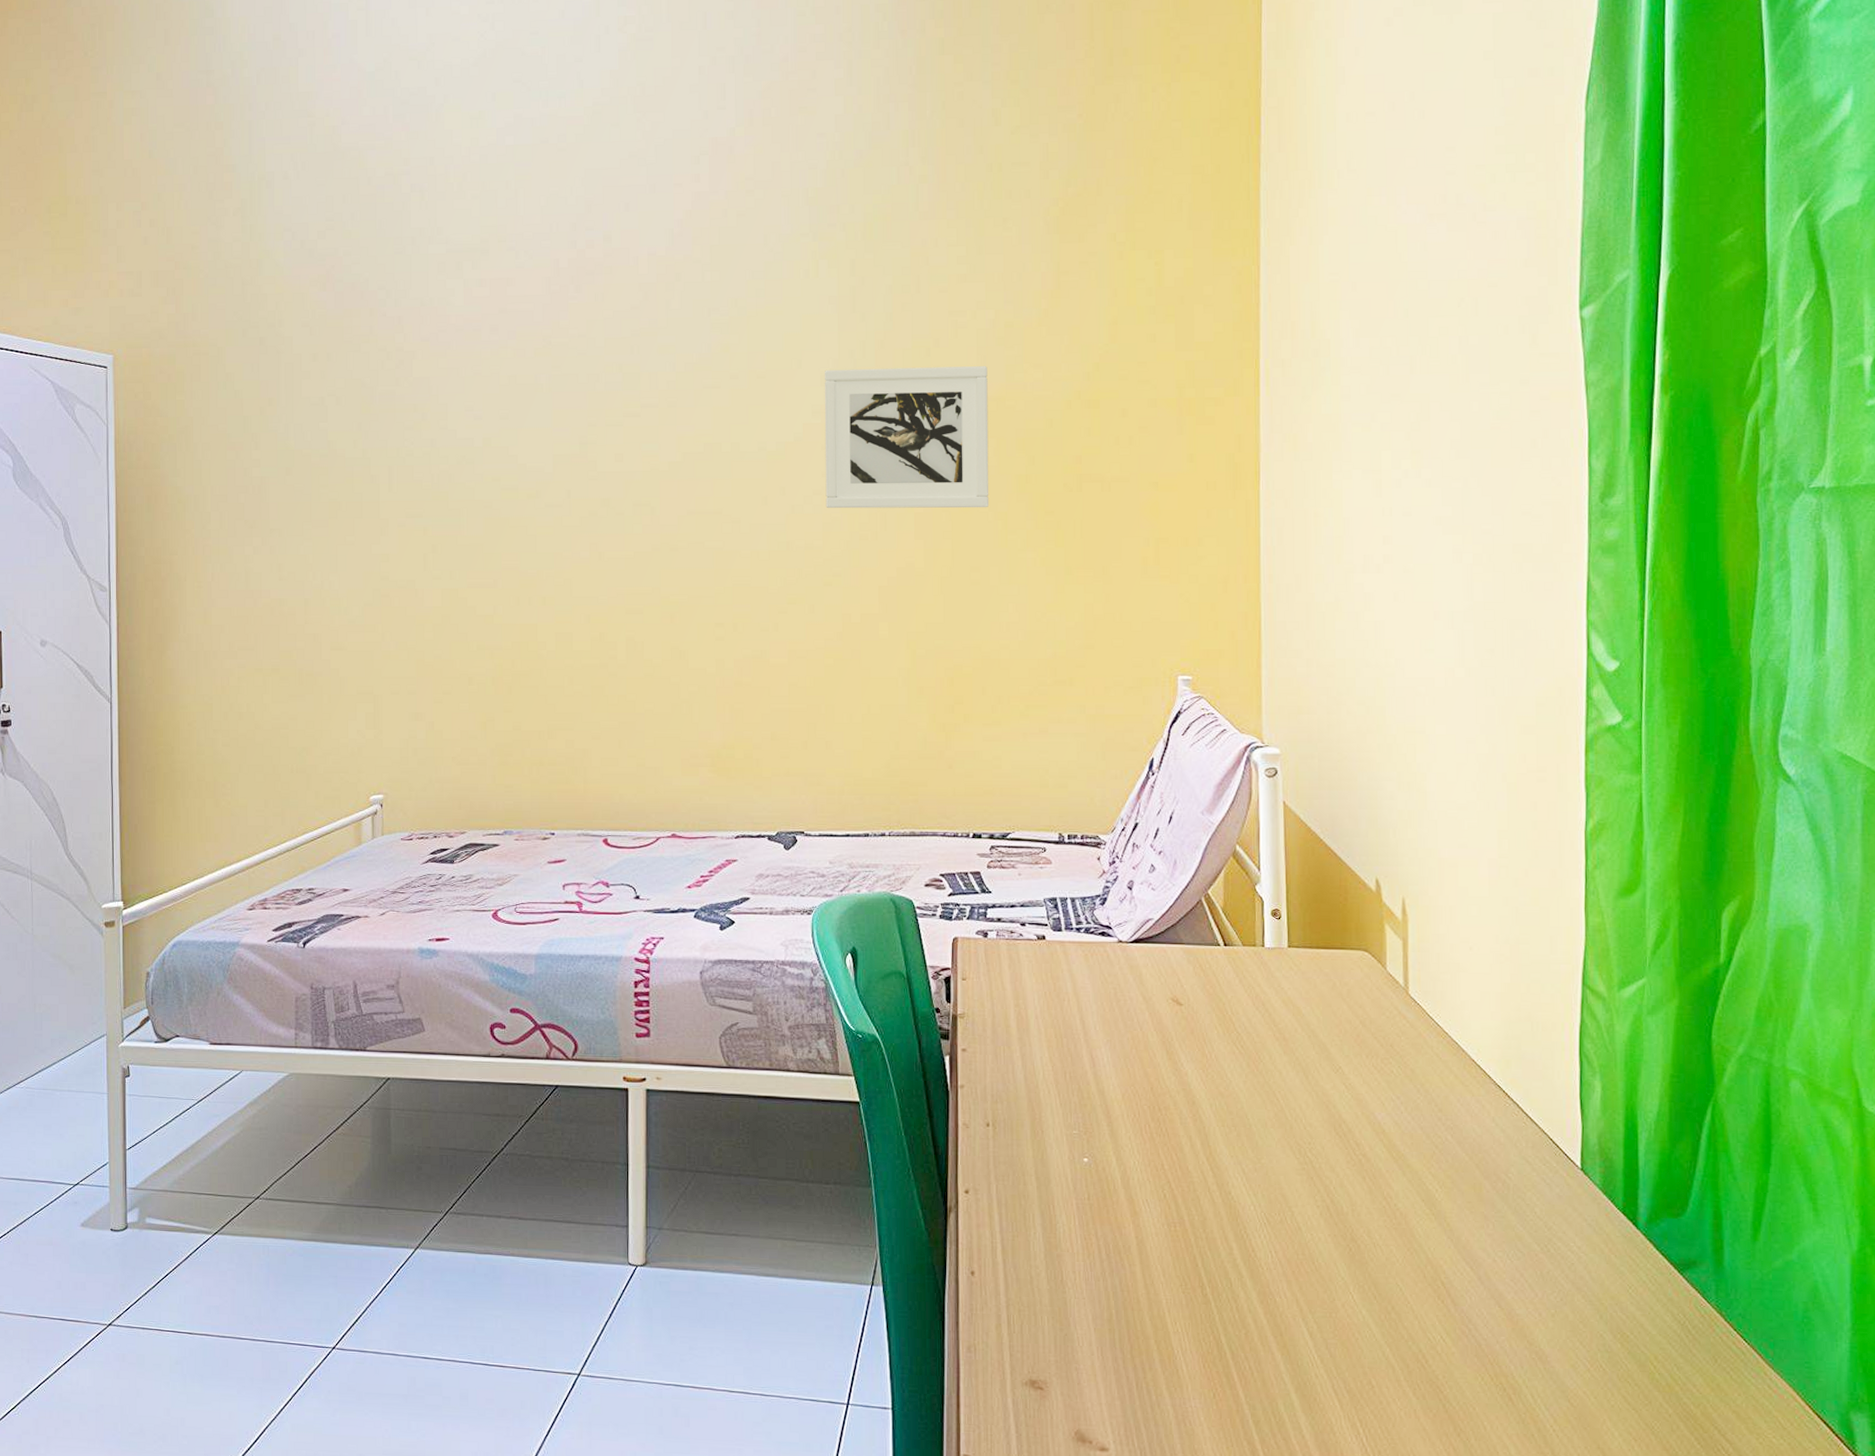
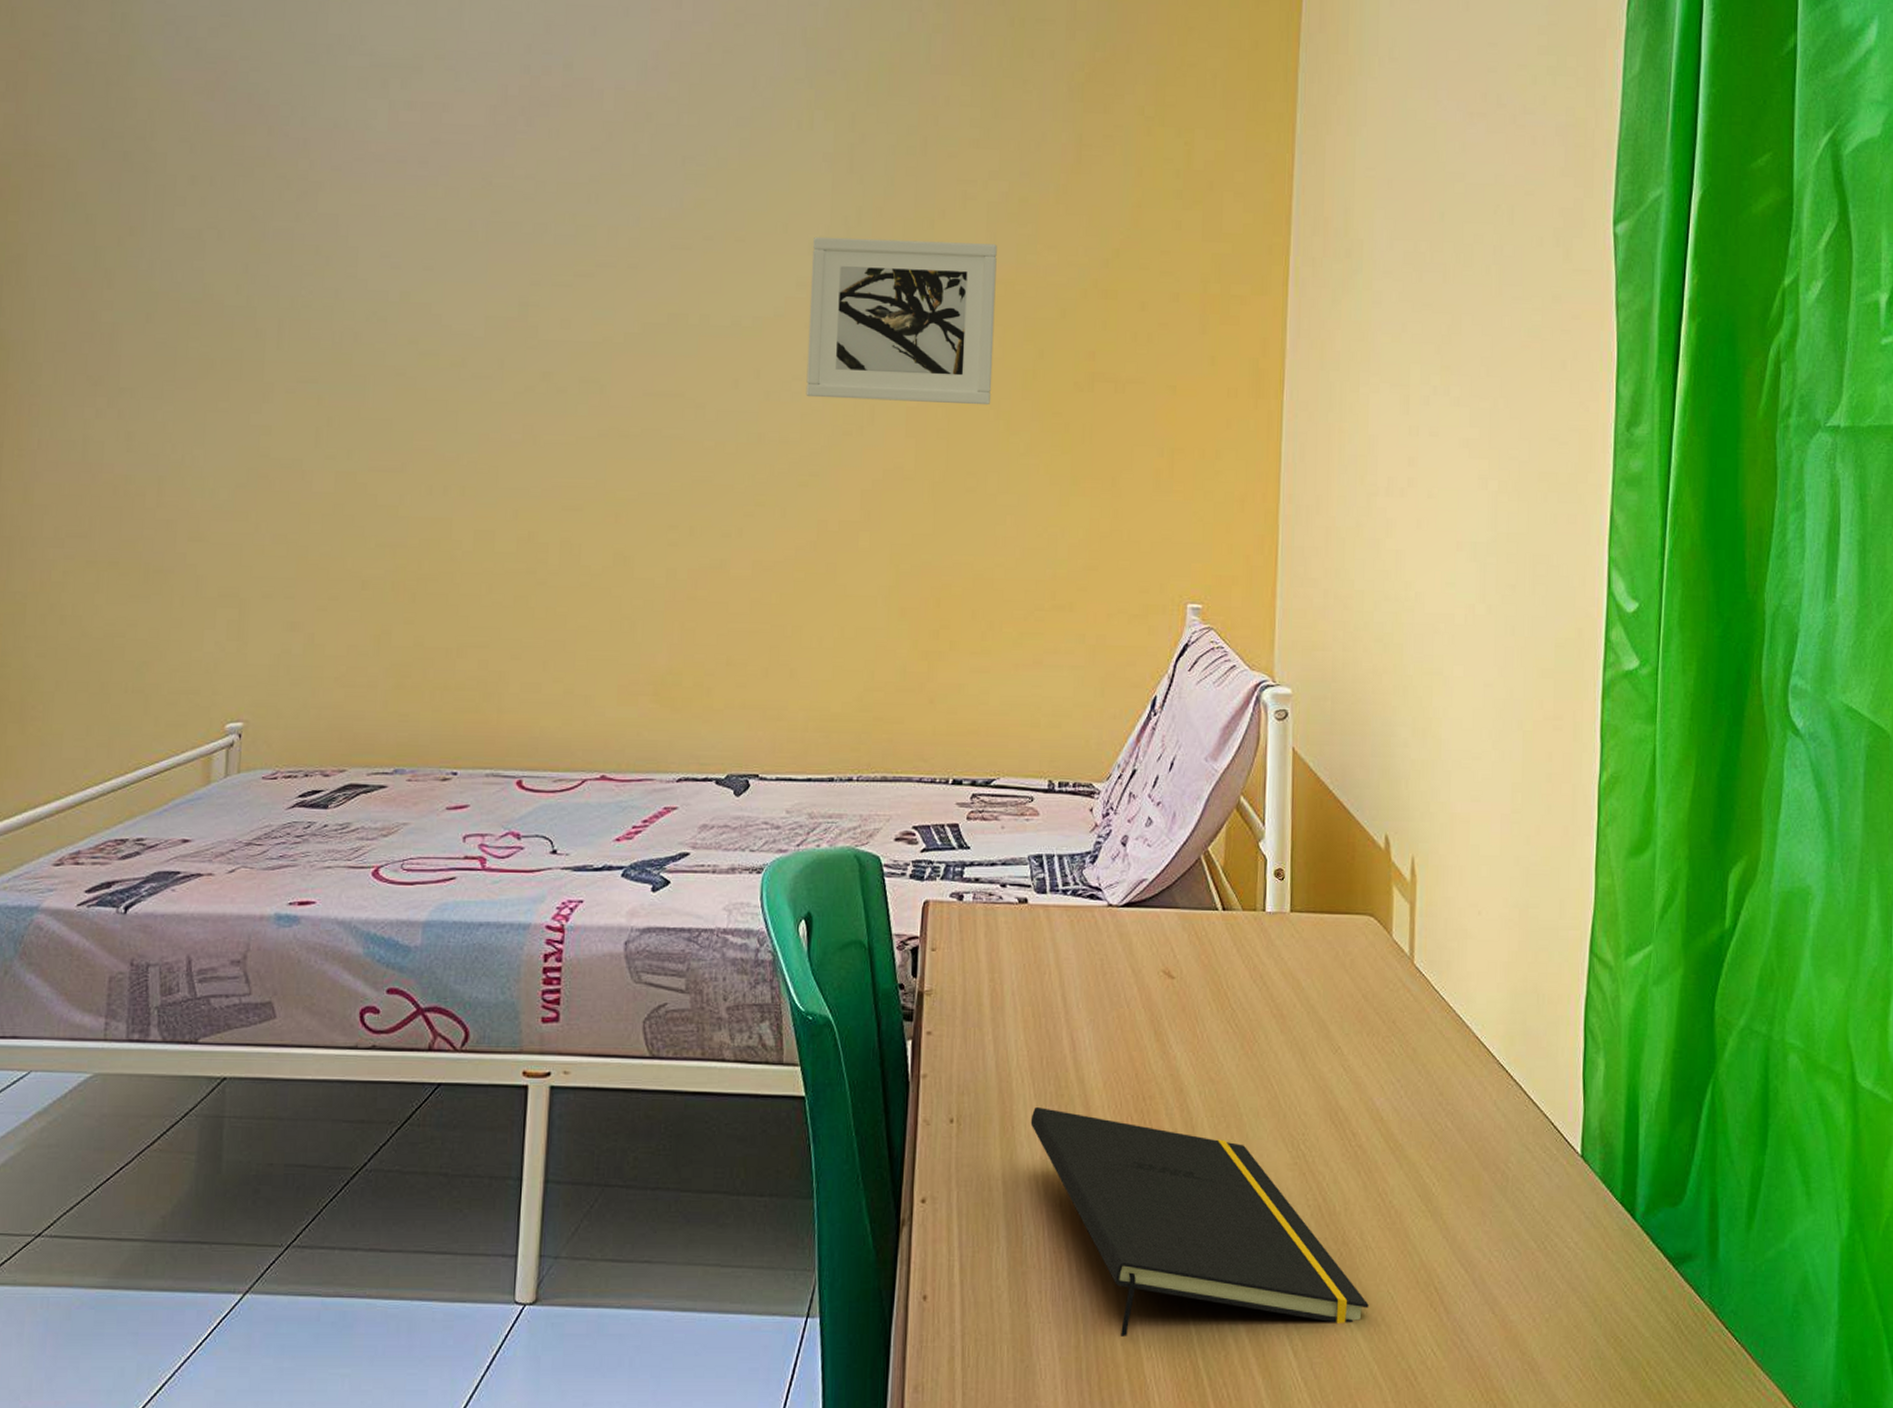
notepad: none [1058,1115,1379,1313] -> present [1030,1107,1369,1336]

